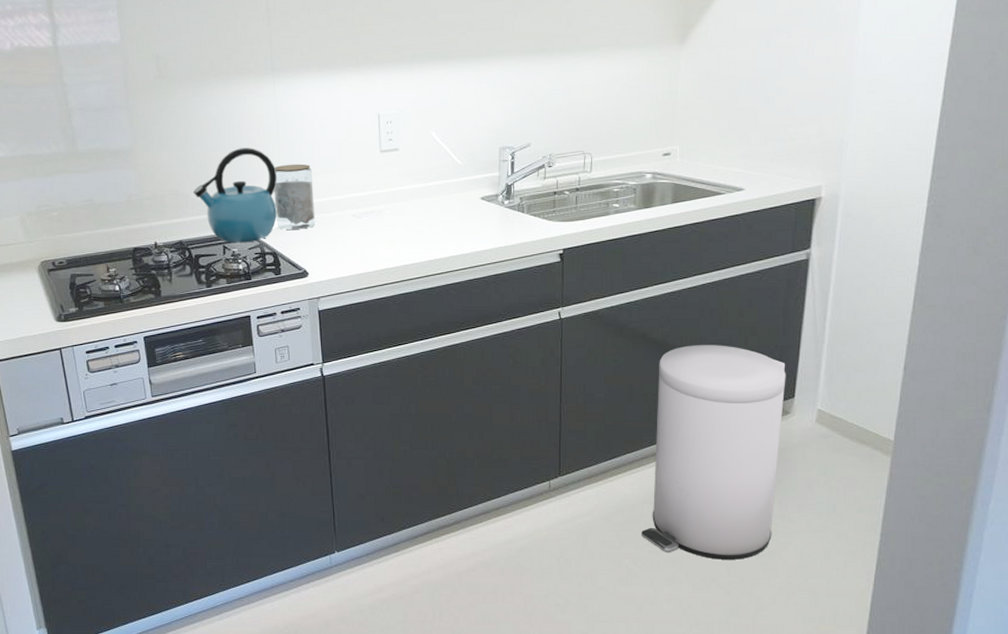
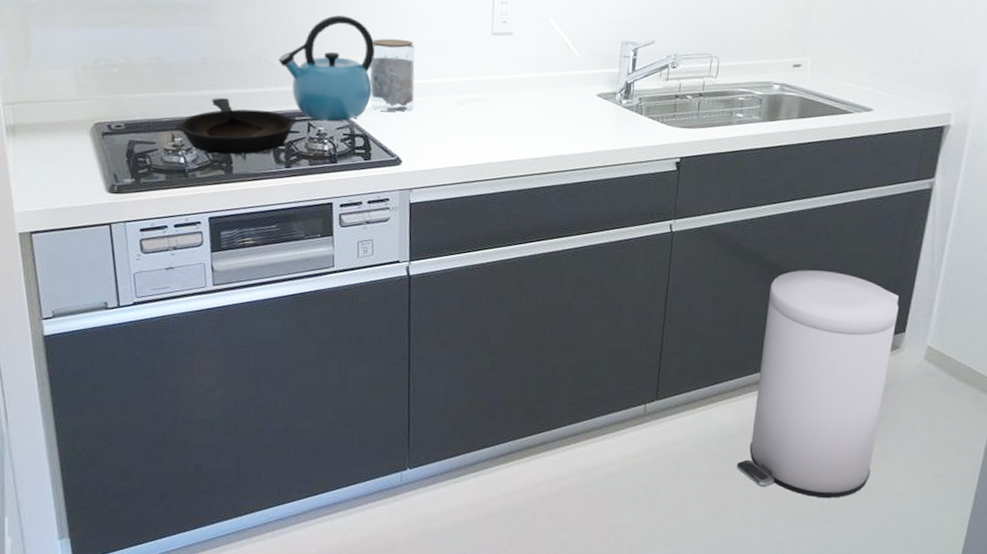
frying pan: none [109,230,214,280] -> present [175,98,297,155]

